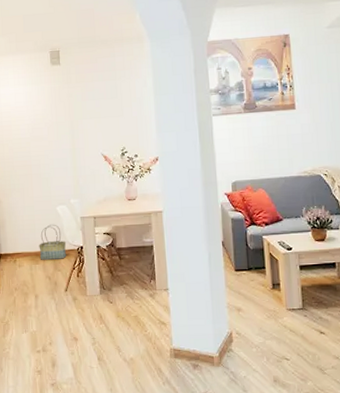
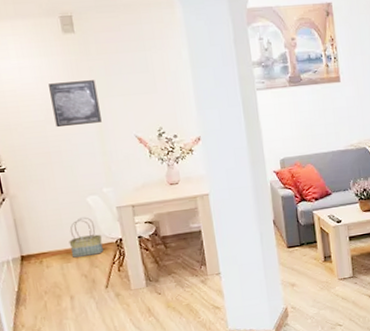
wall art: none [36,104,75,145] -> present [49,80,102,128]

